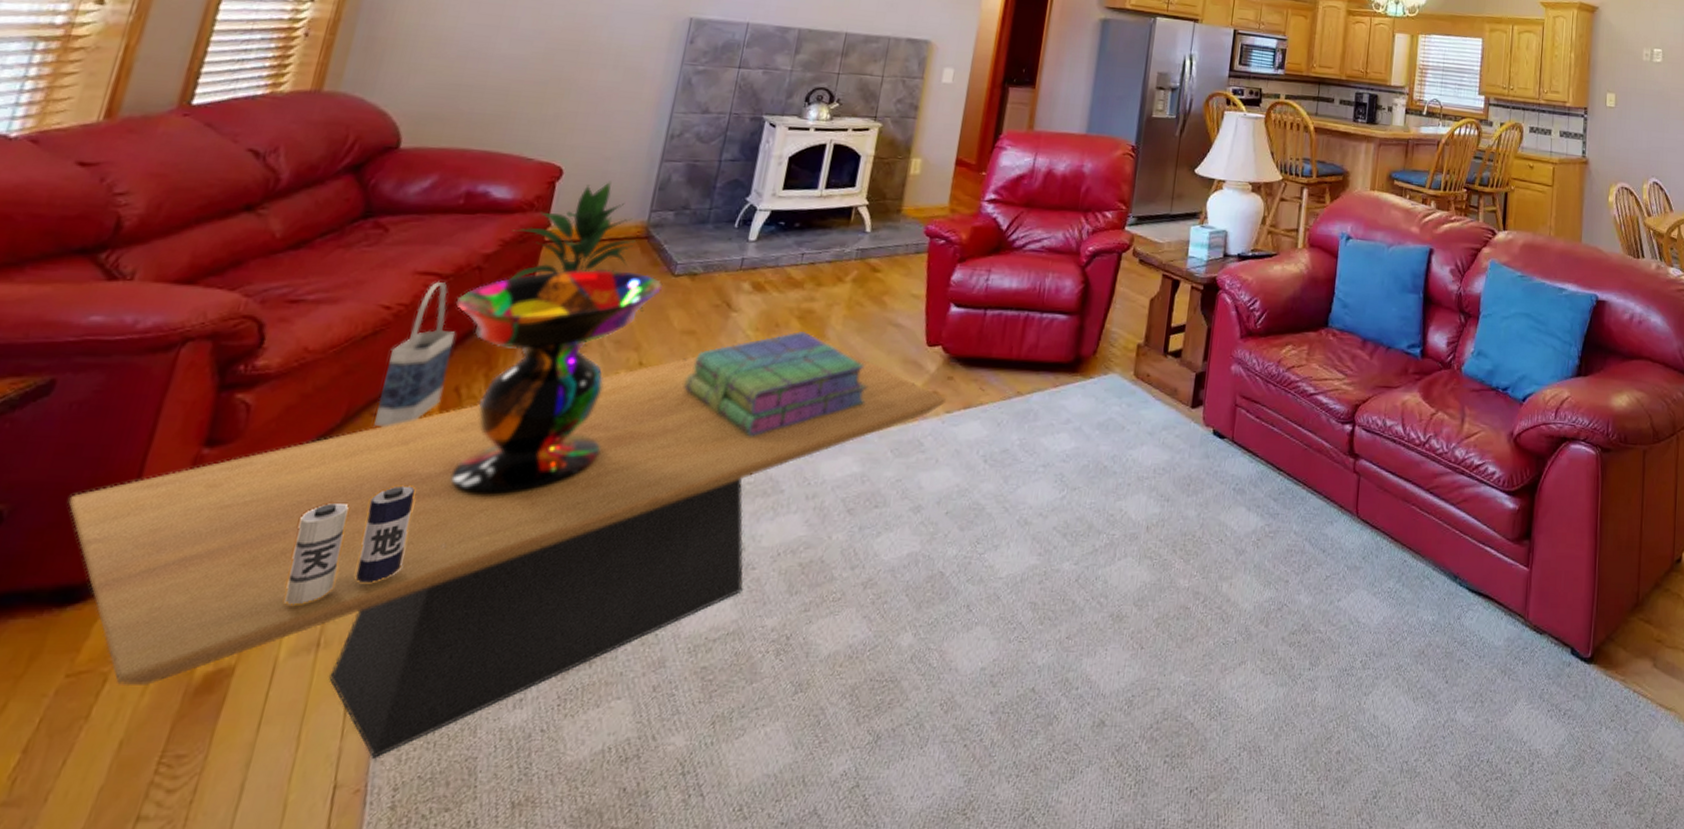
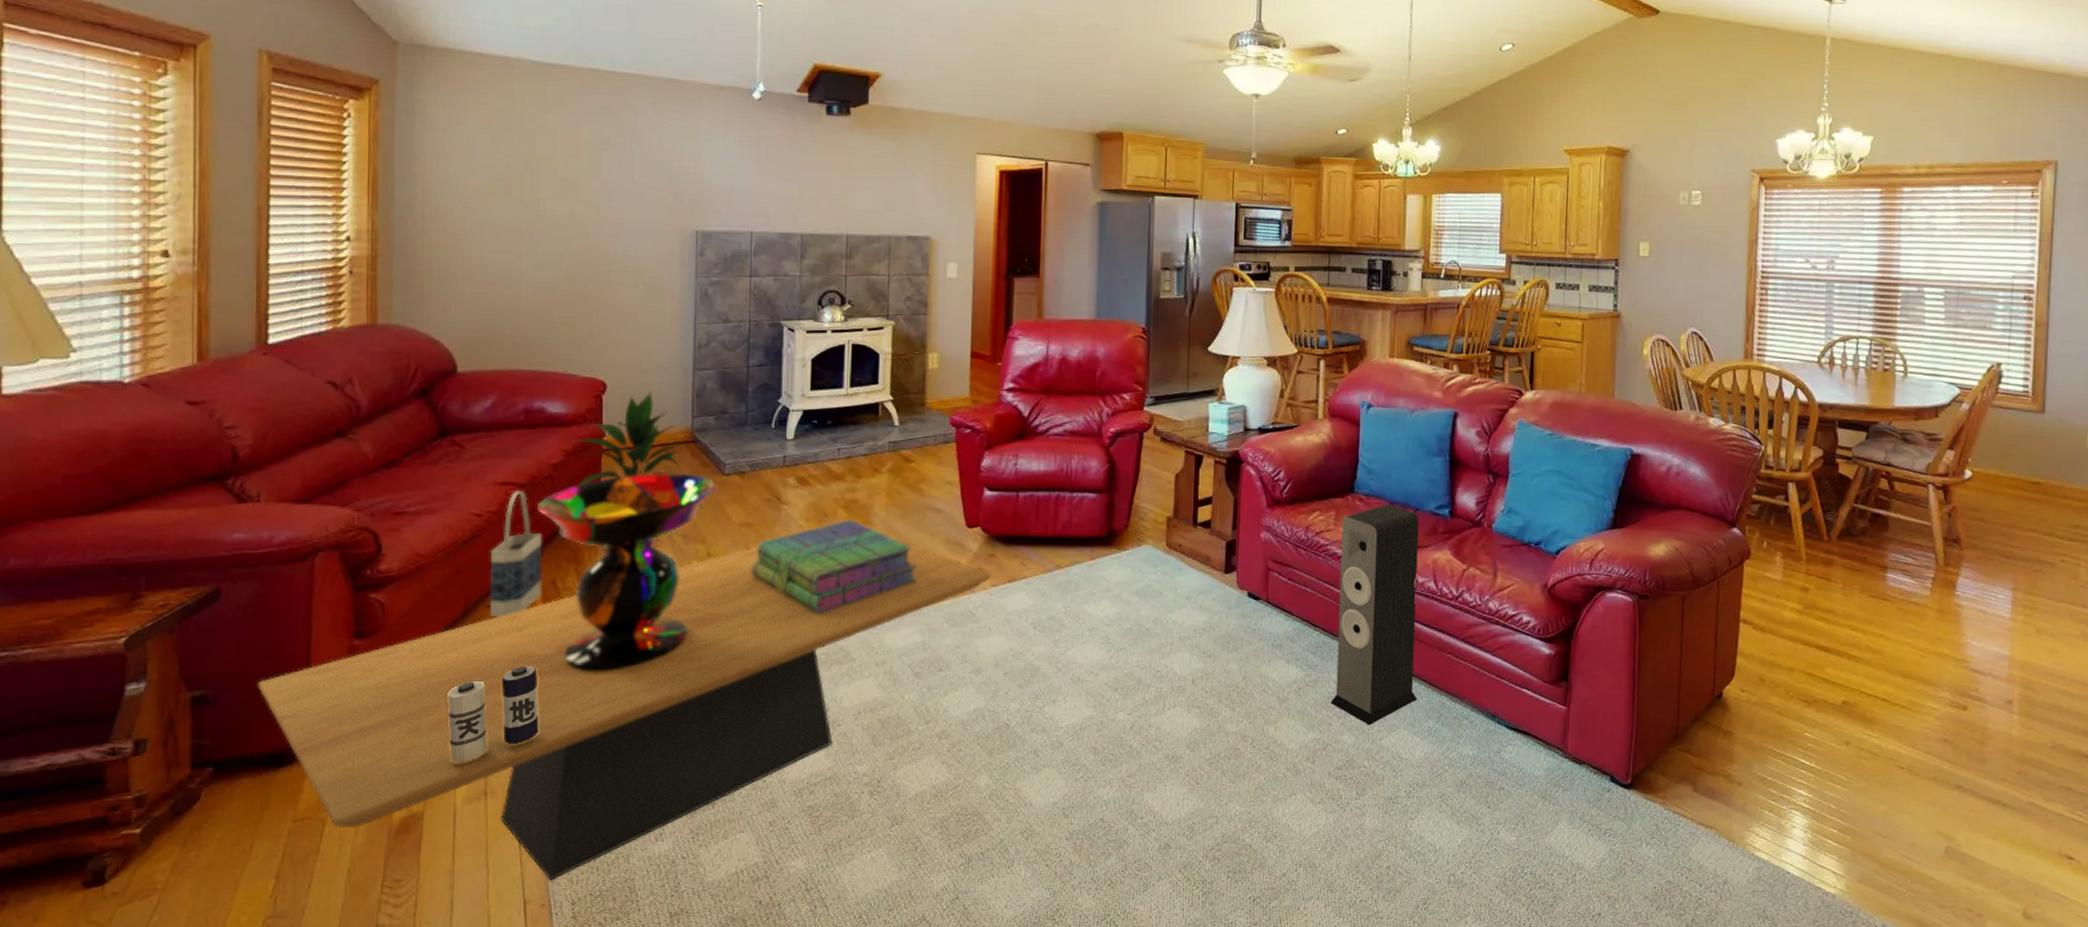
speaker: none [1289,340,1391,584] -> present [1330,503,1419,725]

